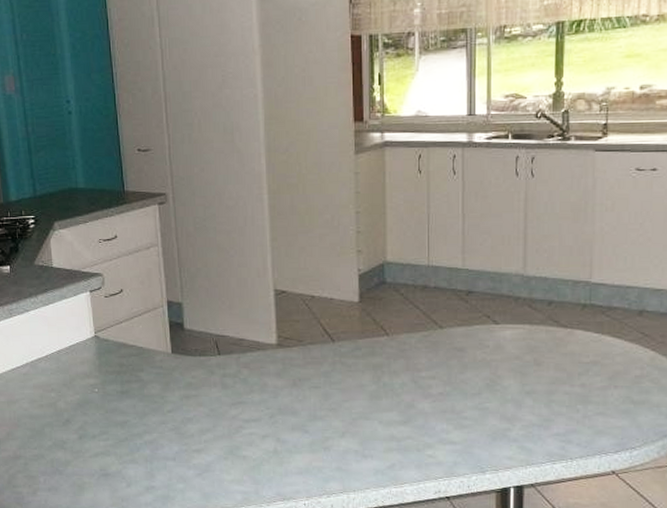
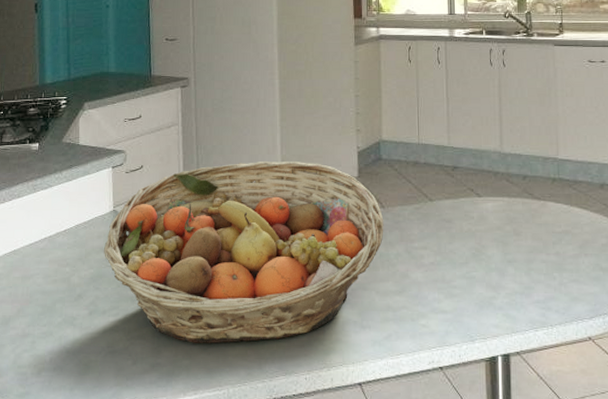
fruit basket: none [88,284,388,469] -> present [104,160,384,343]

